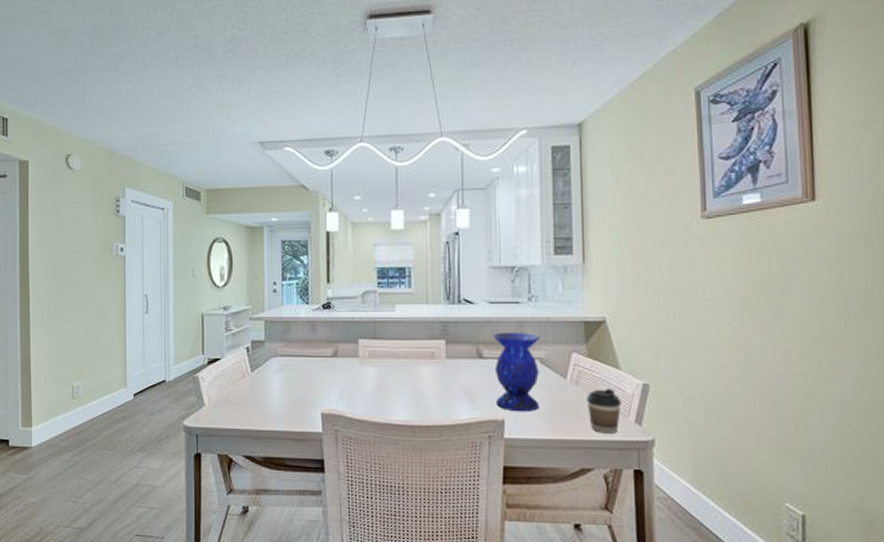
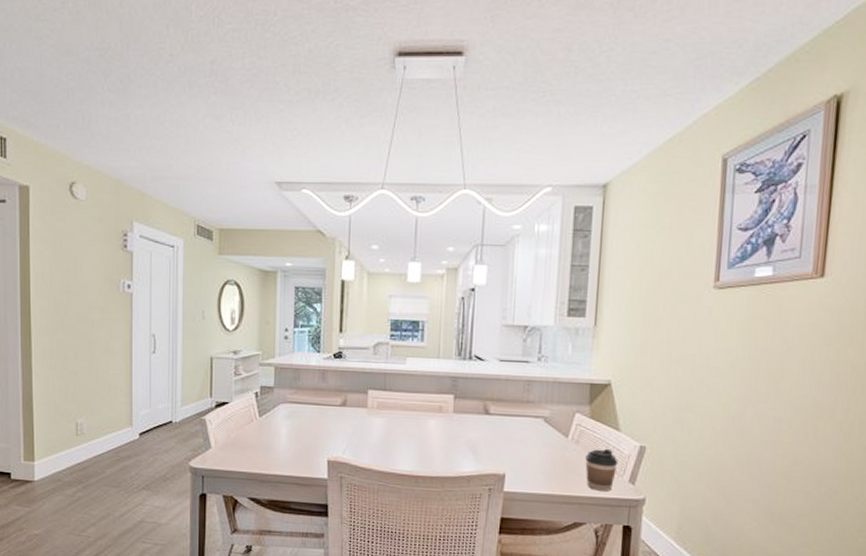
vase: present [493,332,540,412] -> none [499,390,546,468]

